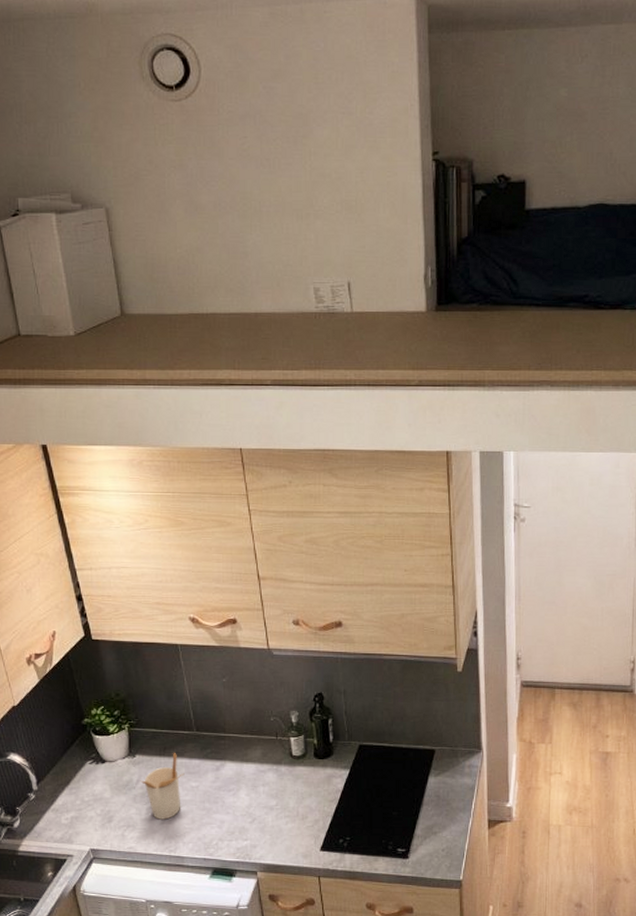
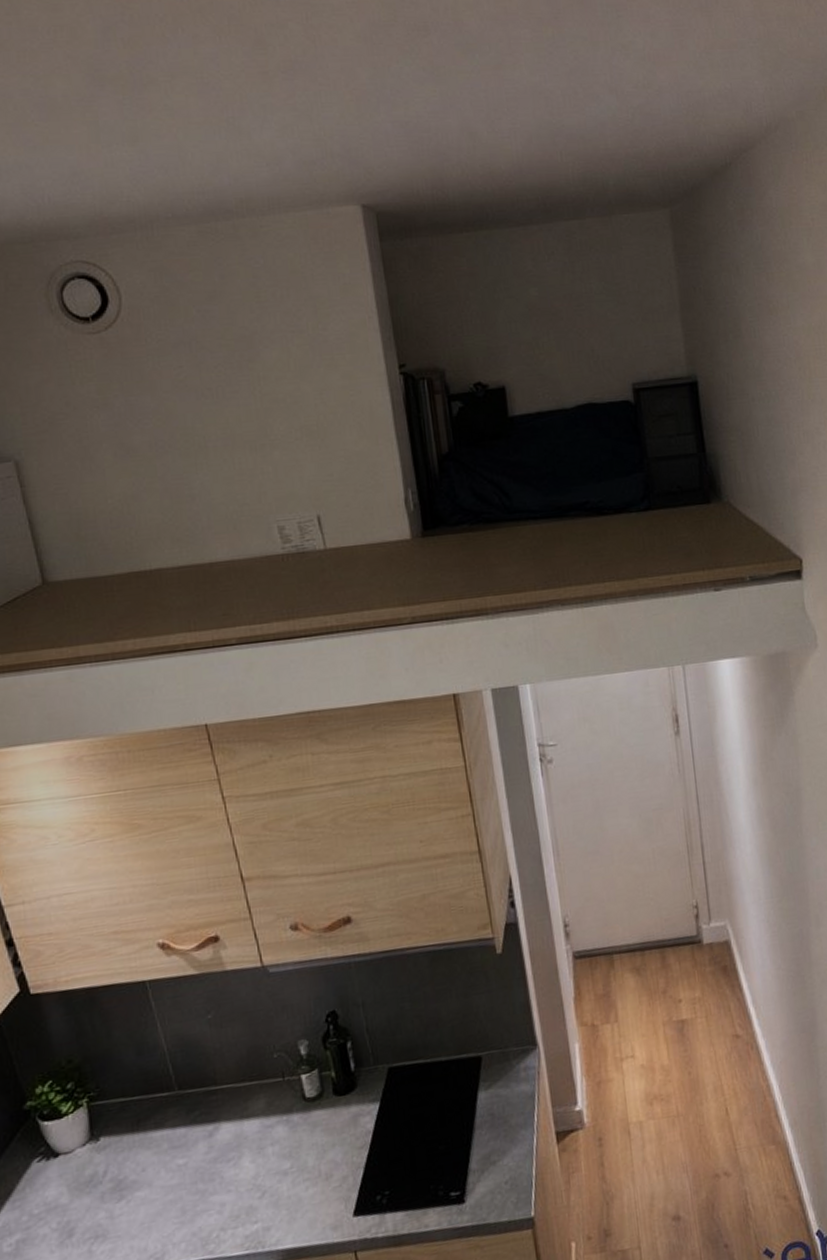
utensil holder: present [140,753,185,820] -> none [108,1125,168,1220]

